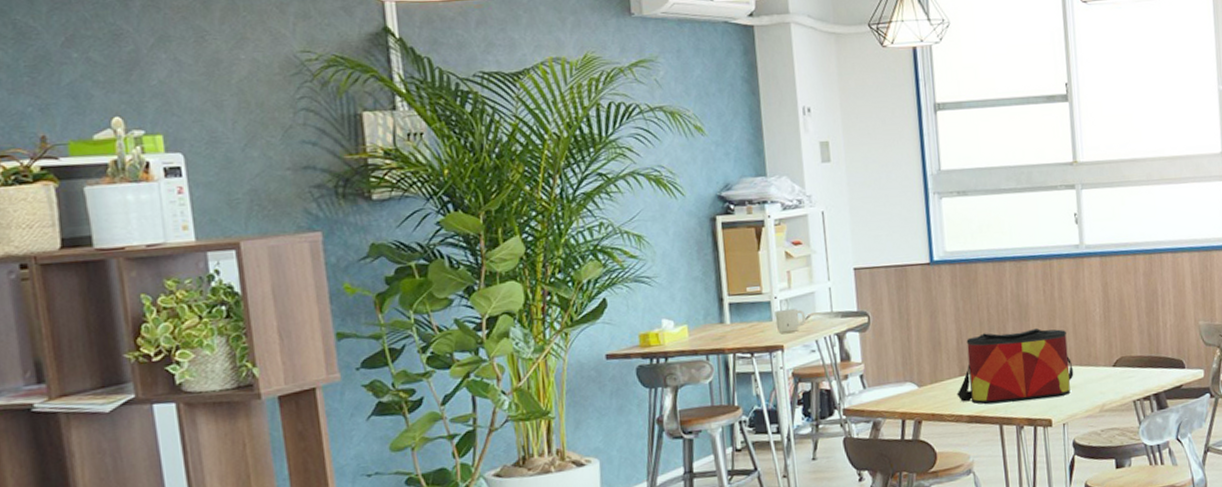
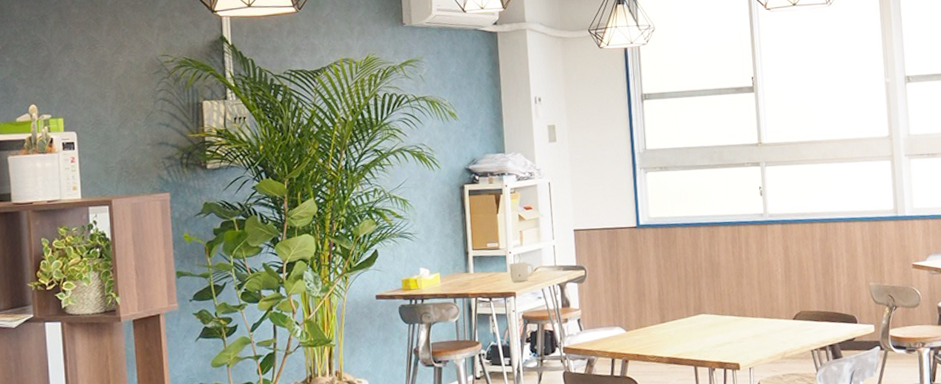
bag: present [956,327,1074,404] -> none [658,284,759,348]

